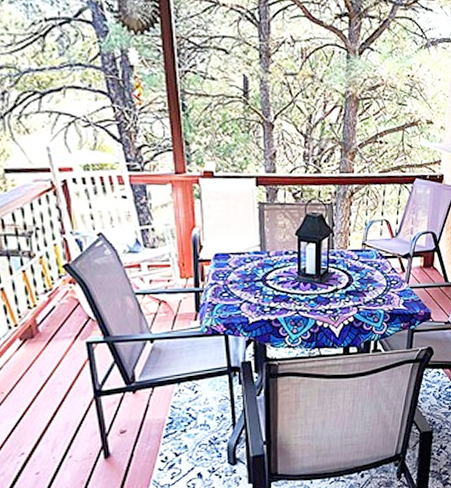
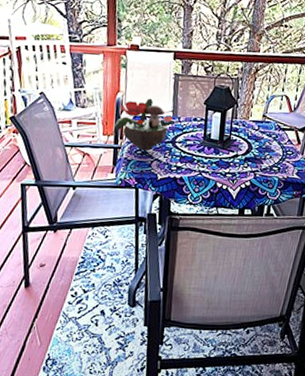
potted flower: none [192,232,264,293] -> present [113,98,175,152]

